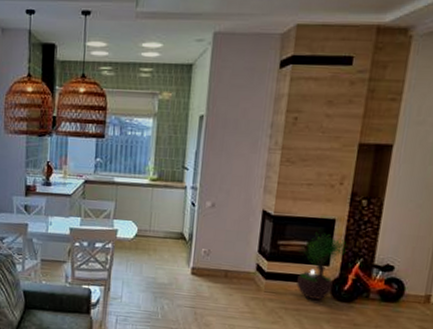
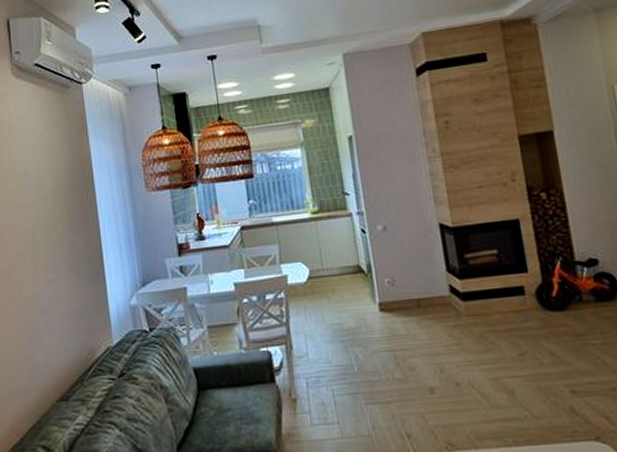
potted tree: present [297,232,346,300] -> none [490,235,541,315]

